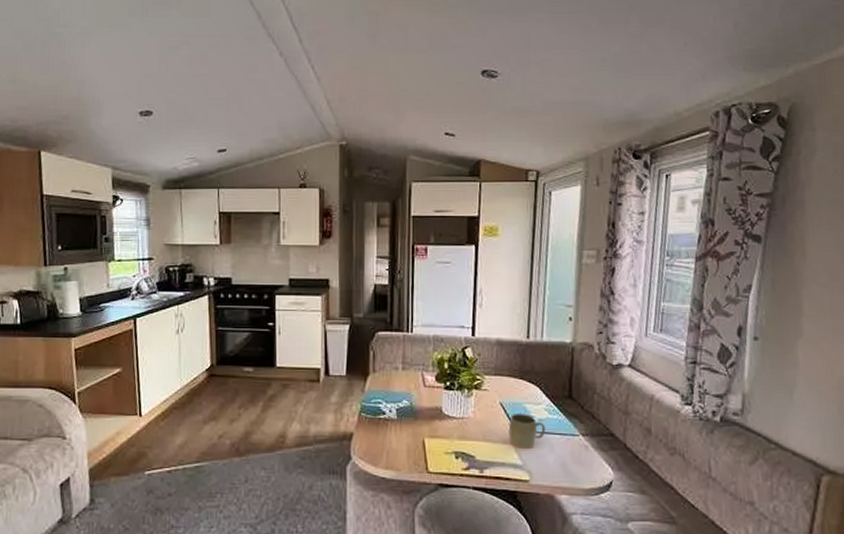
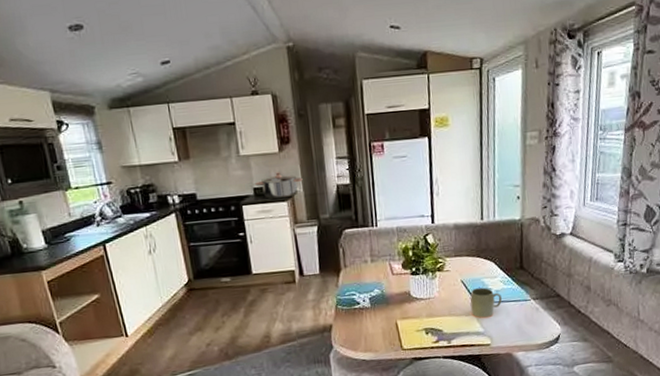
cooking pot: none [292,265,340,293] -> present [255,172,303,200]

